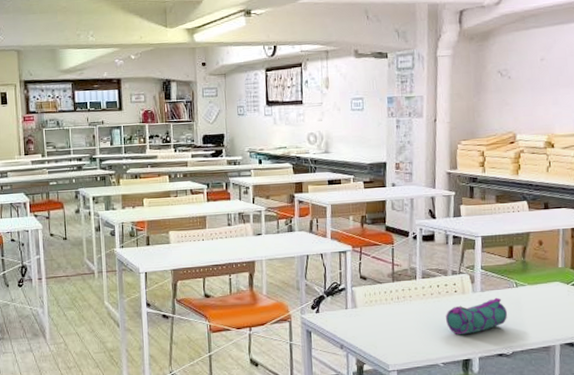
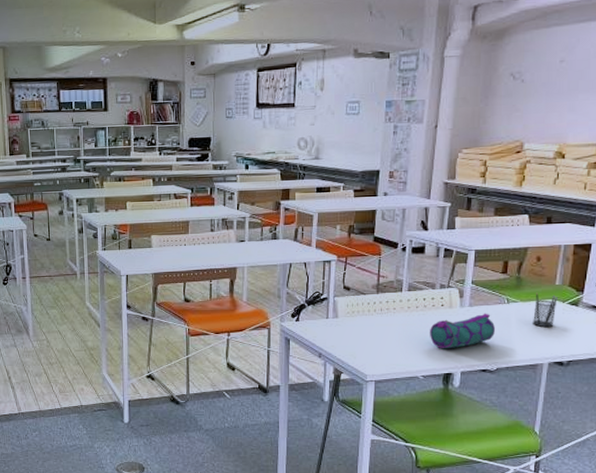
pencil holder: none [541,275,562,310] -> present [533,292,558,328]

